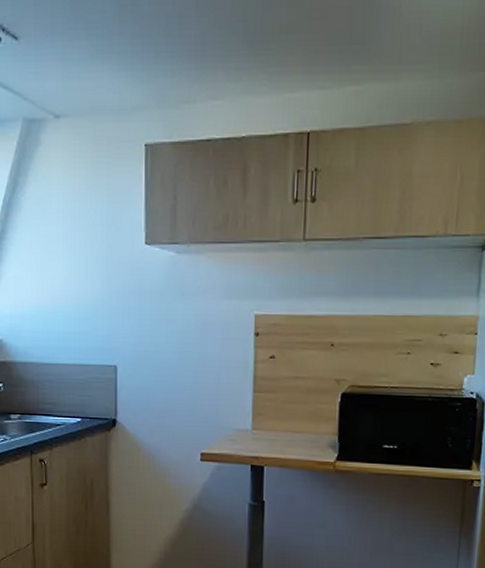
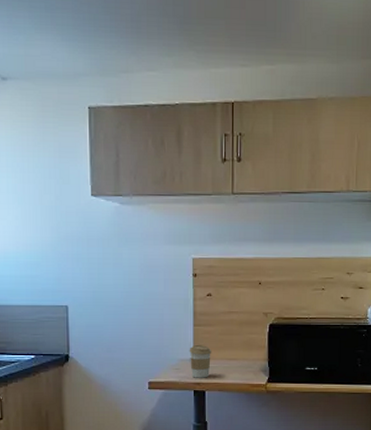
coffee cup: none [247,414,273,452] -> present [189,345,212,378]

